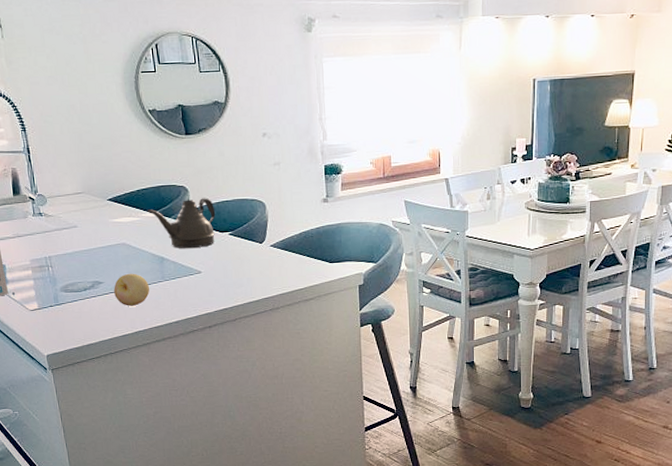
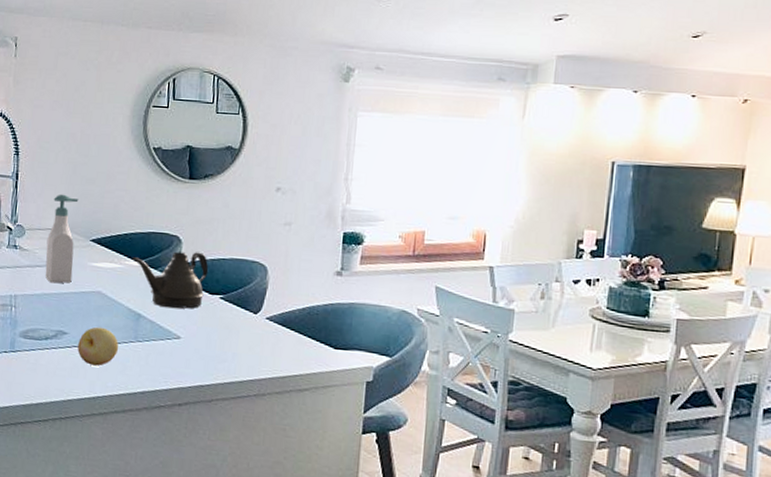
soap bottle: none [67,161,98,242] -> present [45,194,79,284]

